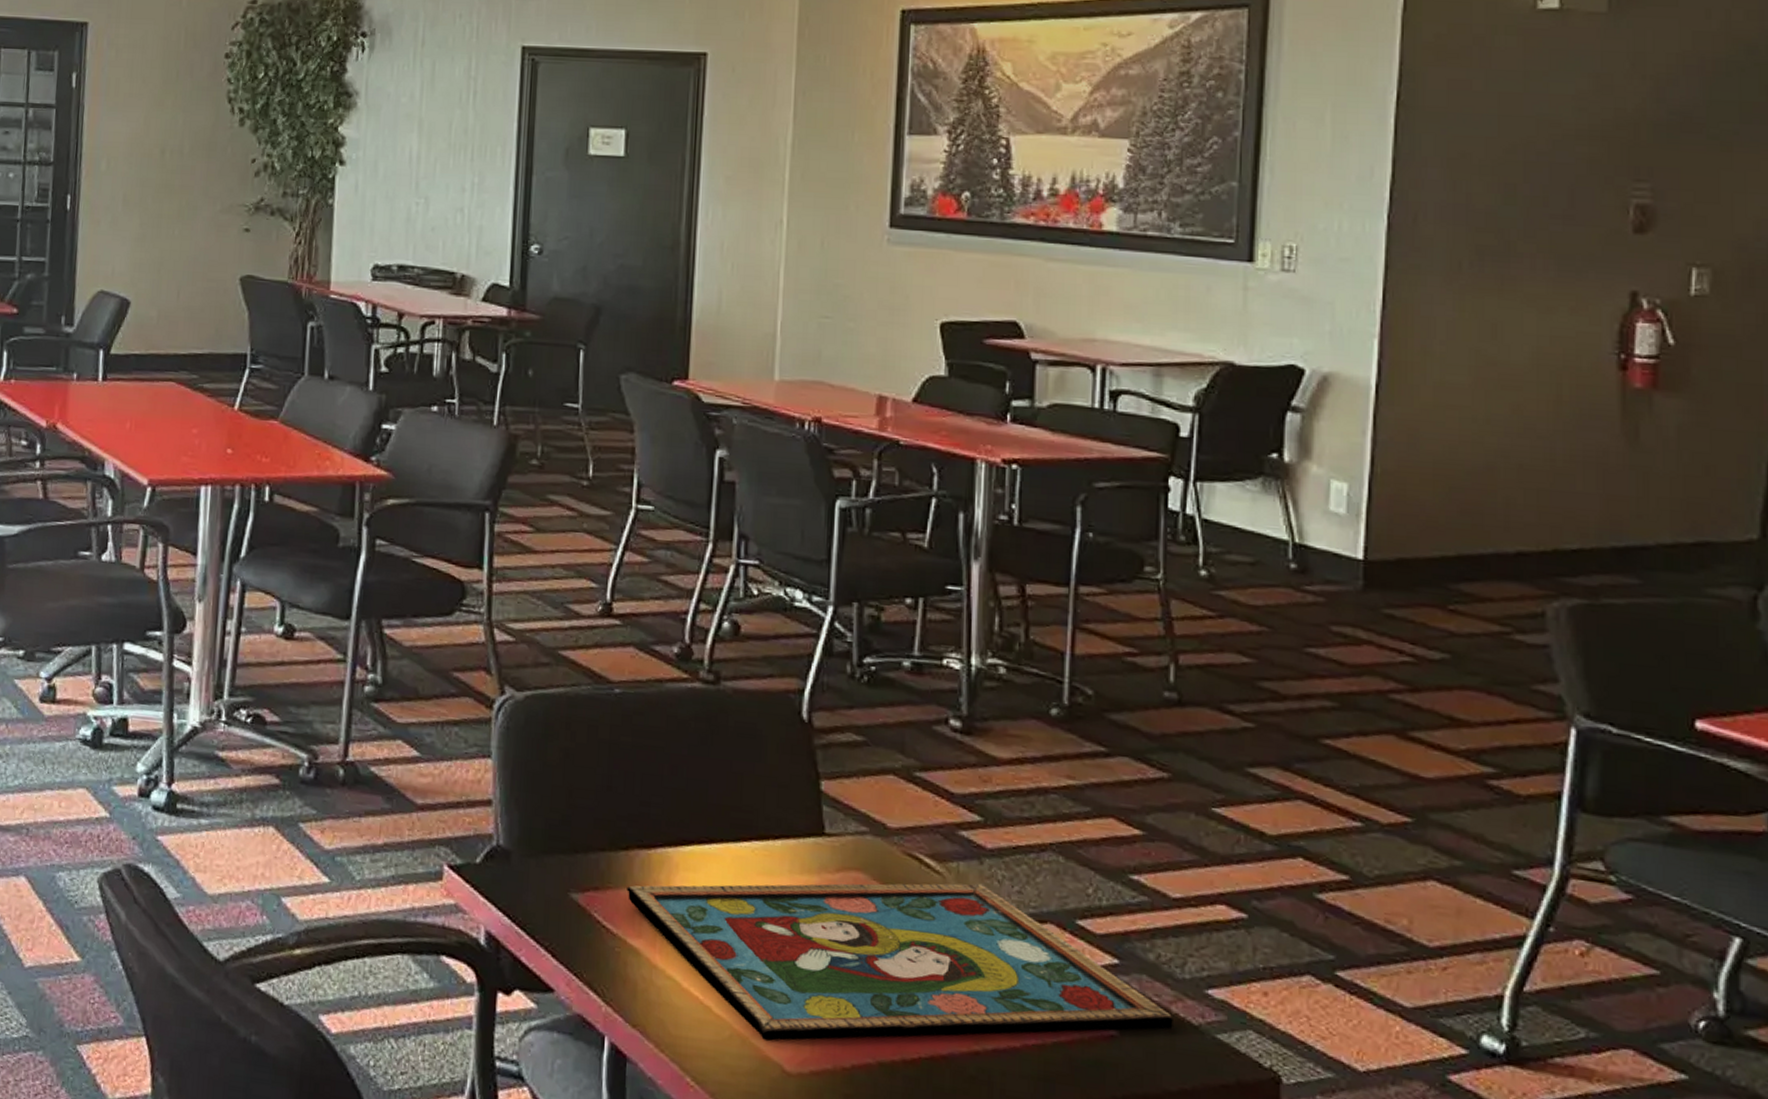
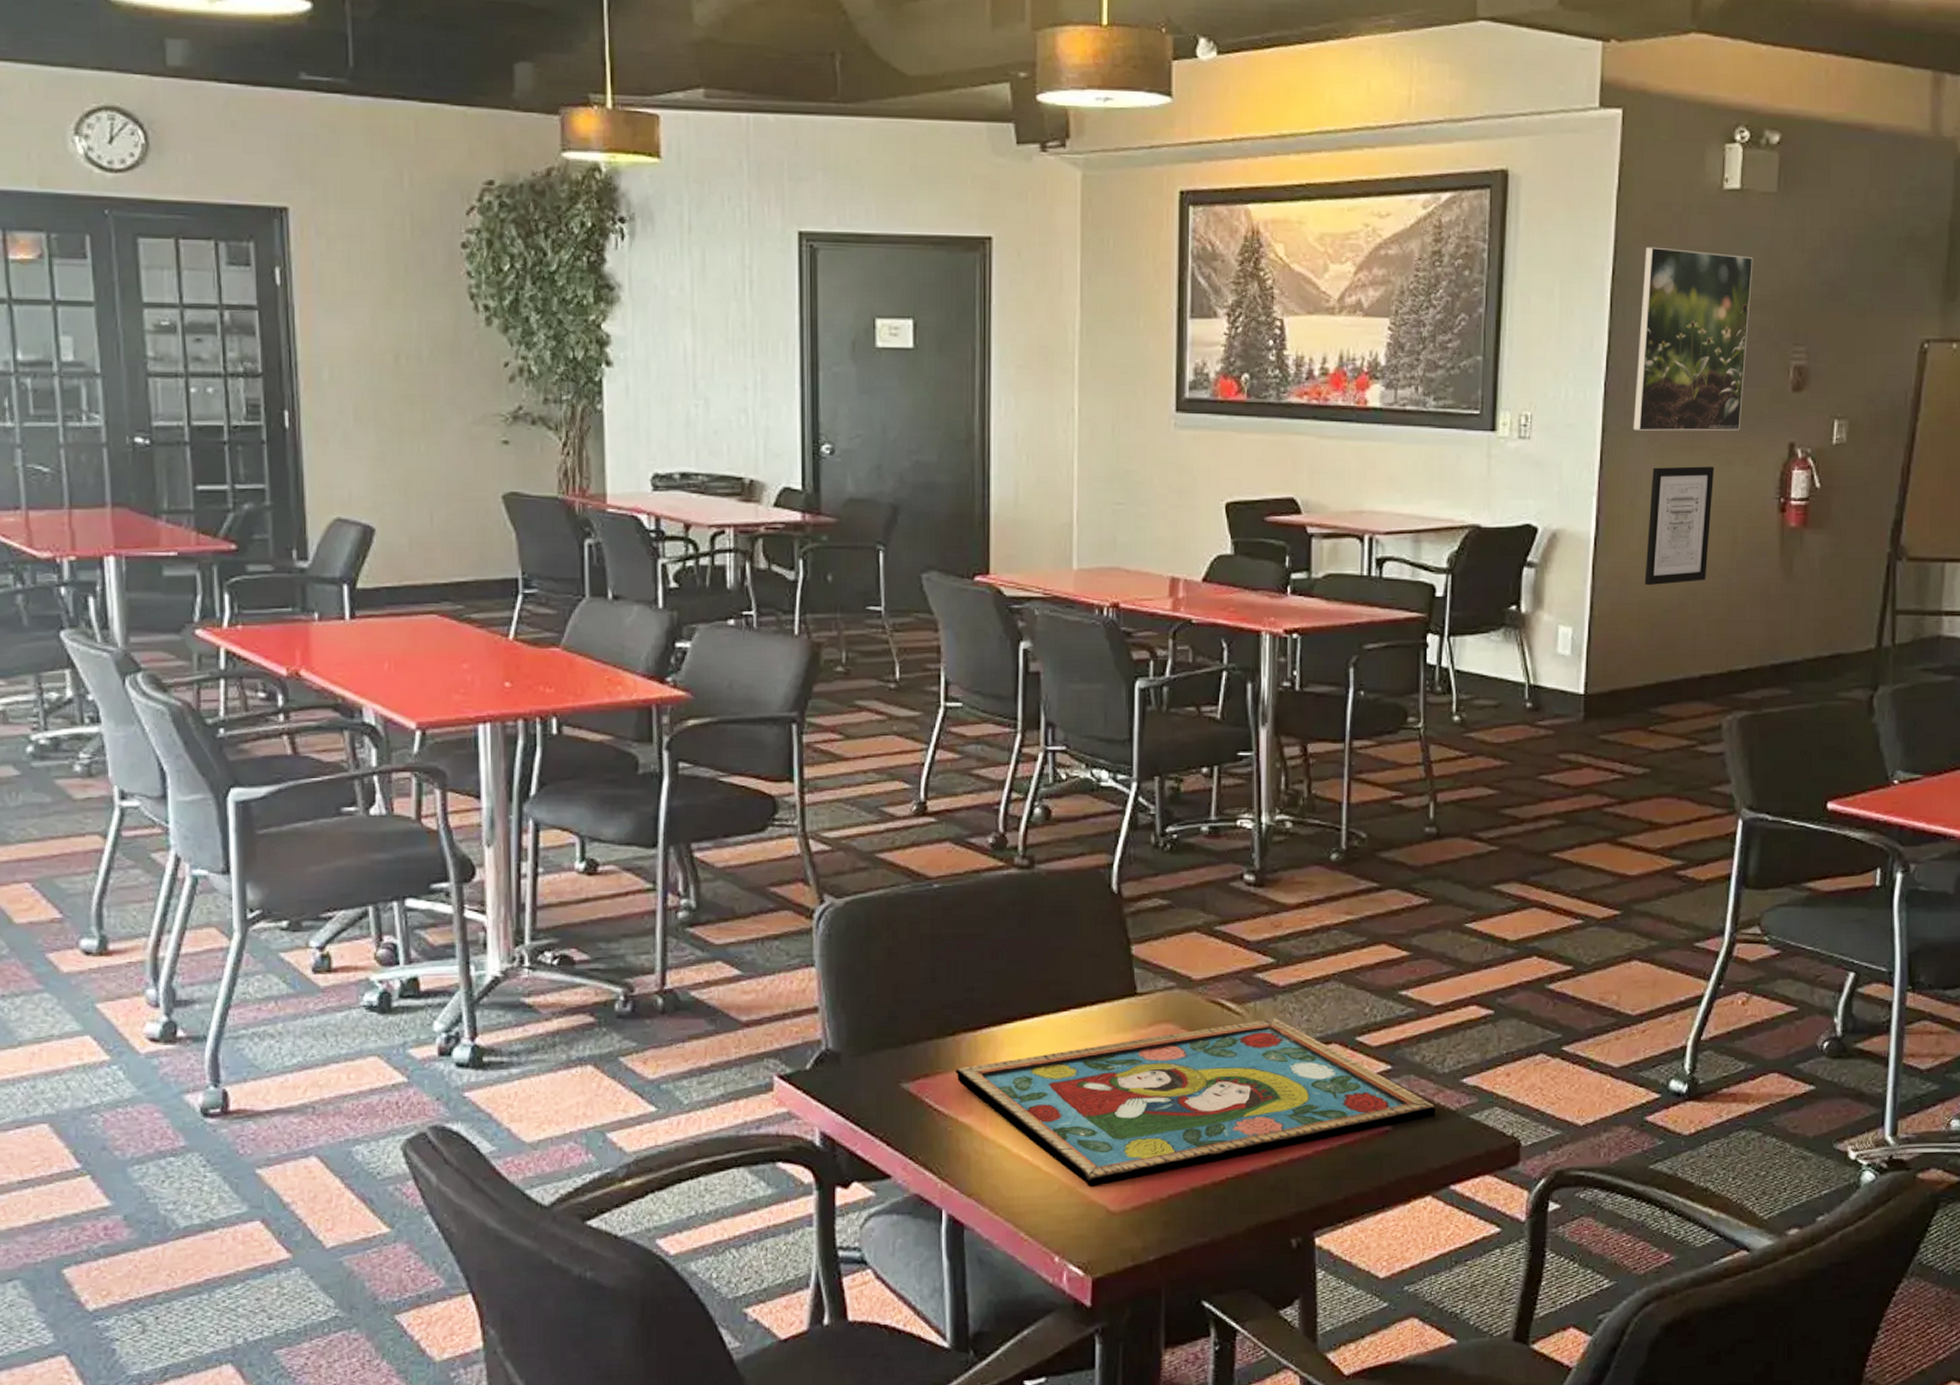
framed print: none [1424,70,1578,275] -> present [1633,247,1754,431]
wall art: none [1441,310,1531,444] -> present [1644,466,1715,586]

